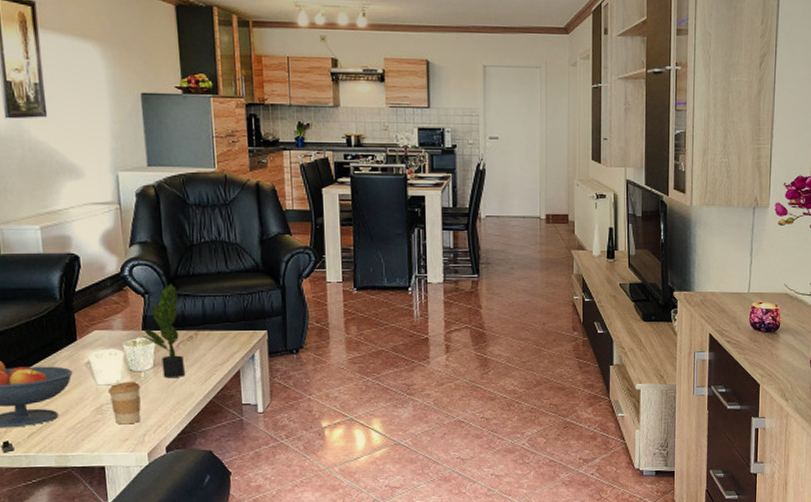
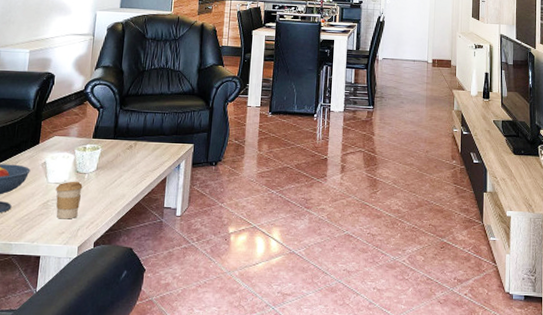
potted plant: present [142,283,191,377] -> none [92,100,131,180]

